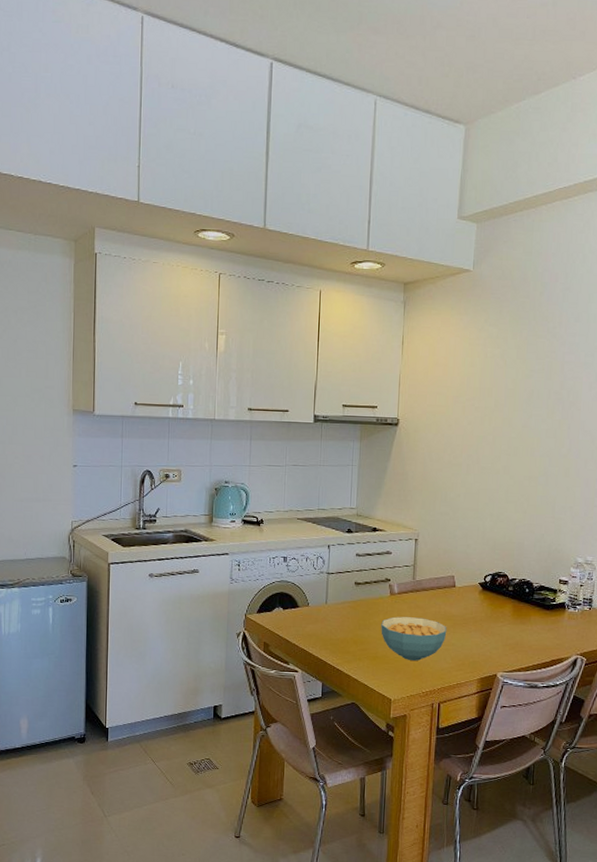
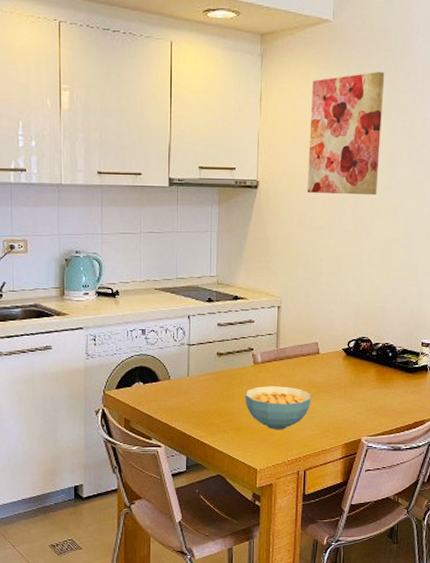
wall art: none [446,317,524,434] -> present [307,71,385,196]

